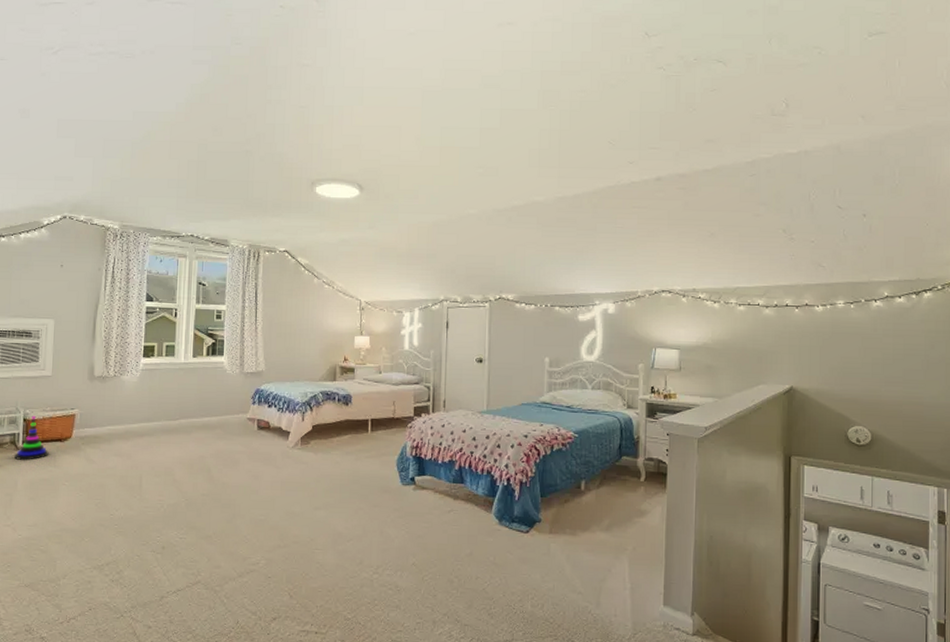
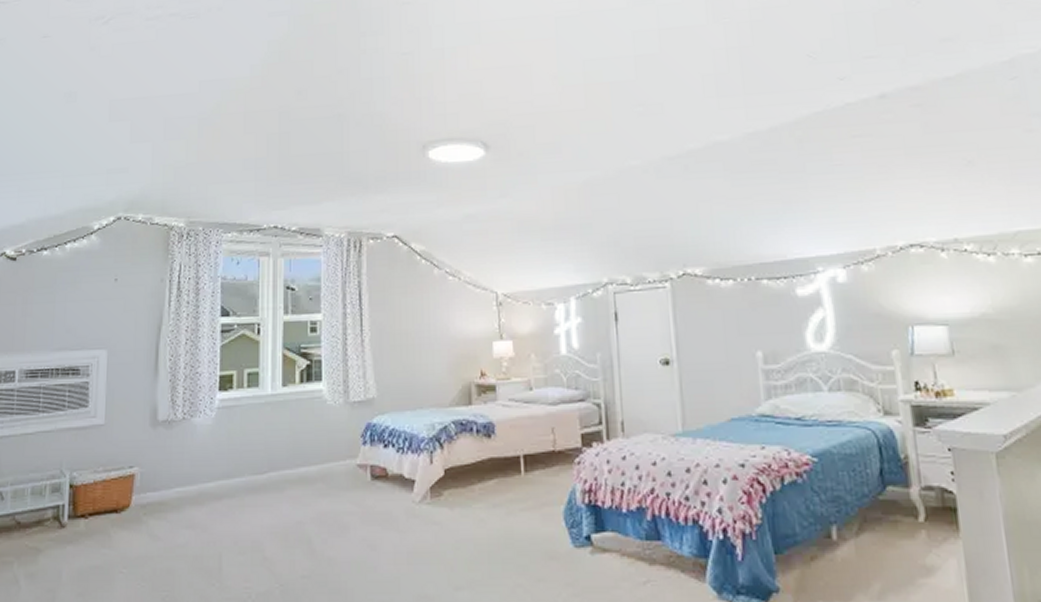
stacking toy: present [14,415,49,460] -> none [58,479,102,541]

